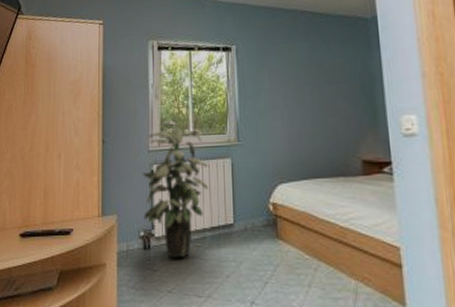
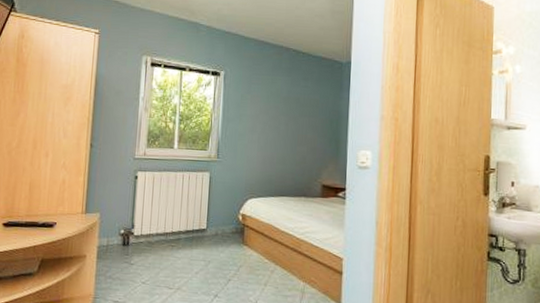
indoor plant: present [142,119,209,259] -> none [125,132,189,255]

